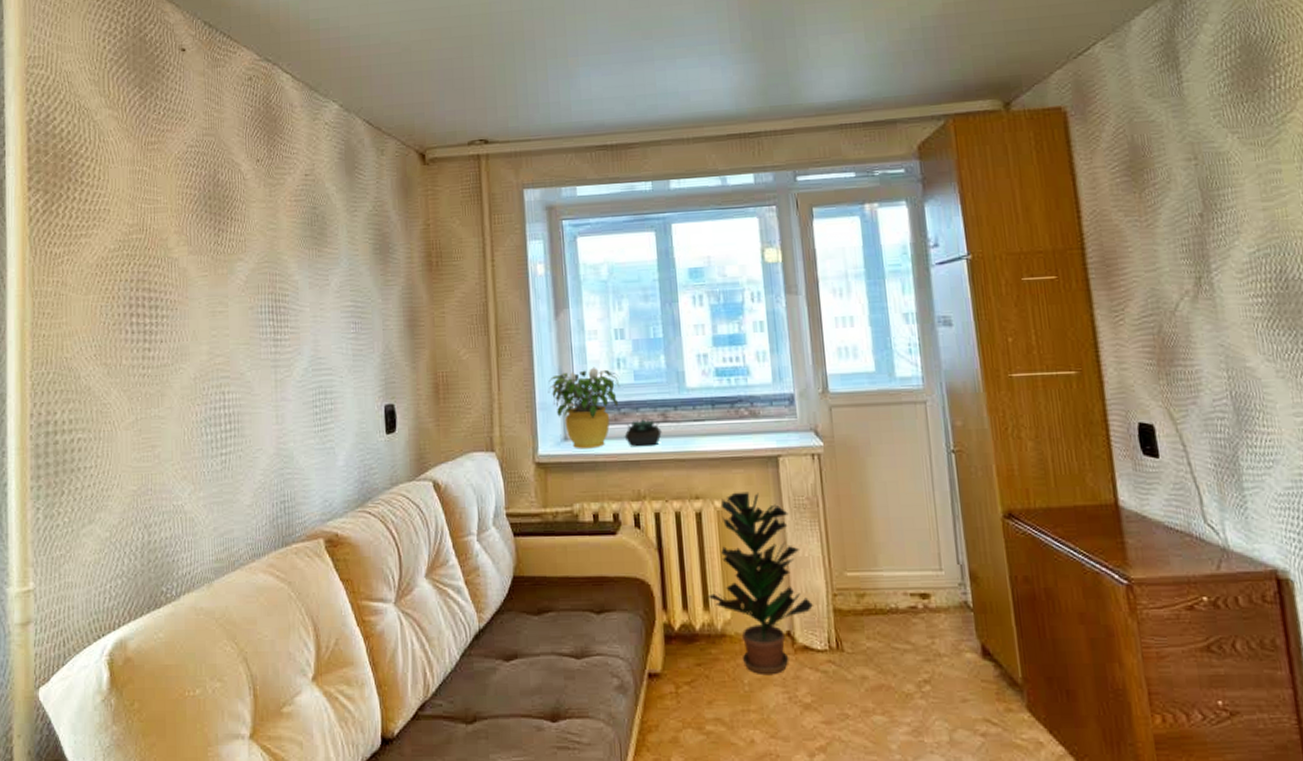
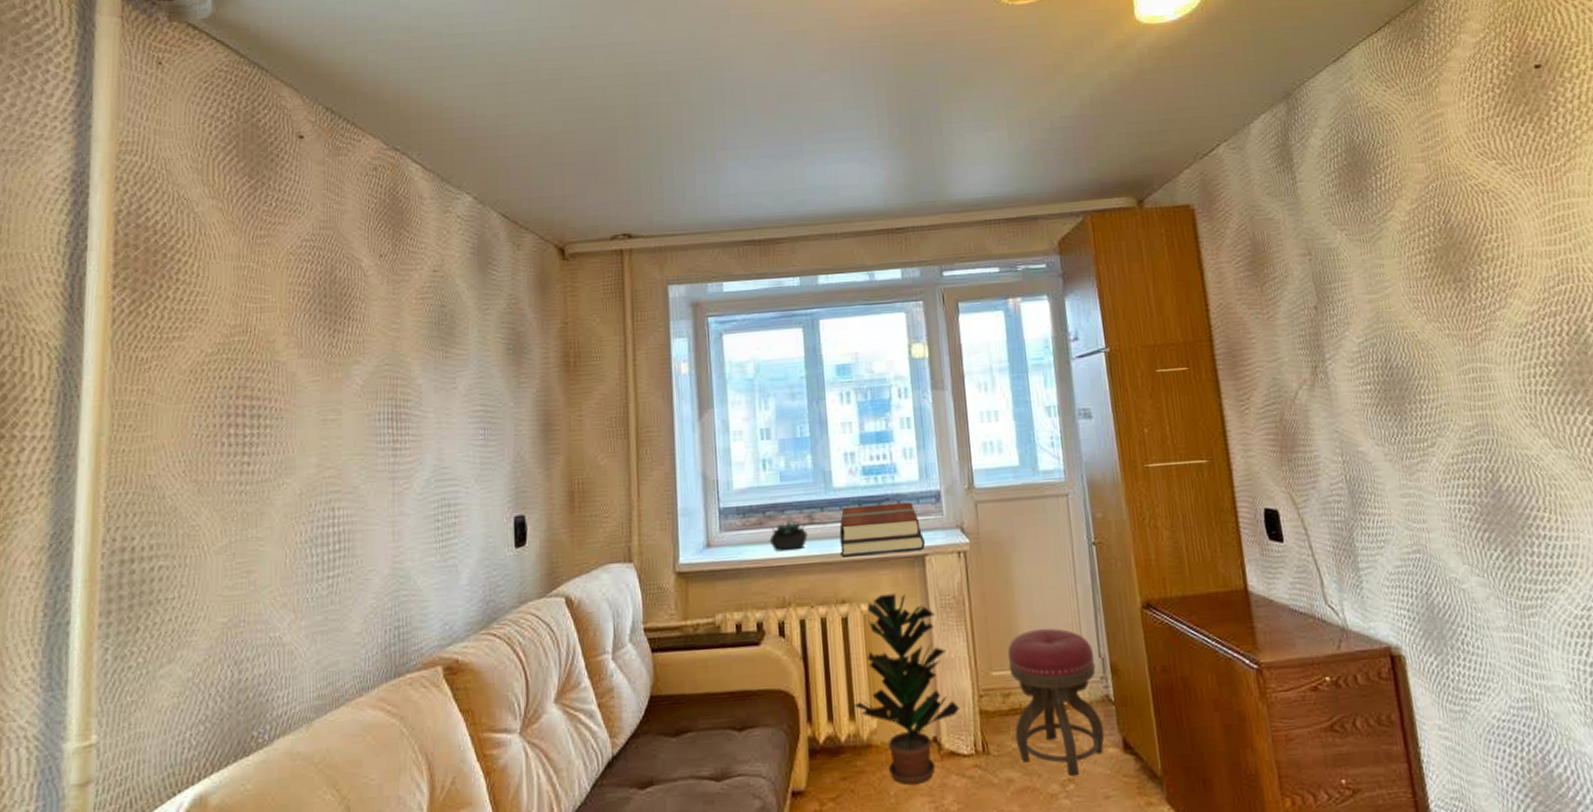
potted flower: present [548,367,621,449] -> none [690,469,766,556]
books: none [693,404,779,455] -> present [839,502,926,557]
stool: none [862,533,962,678] -> present [1007,628,1105,777]

